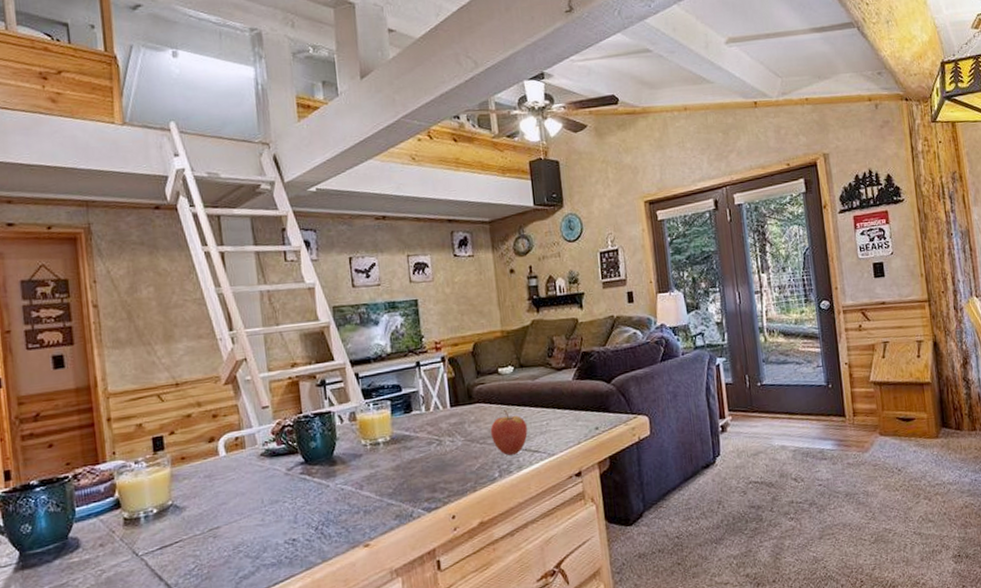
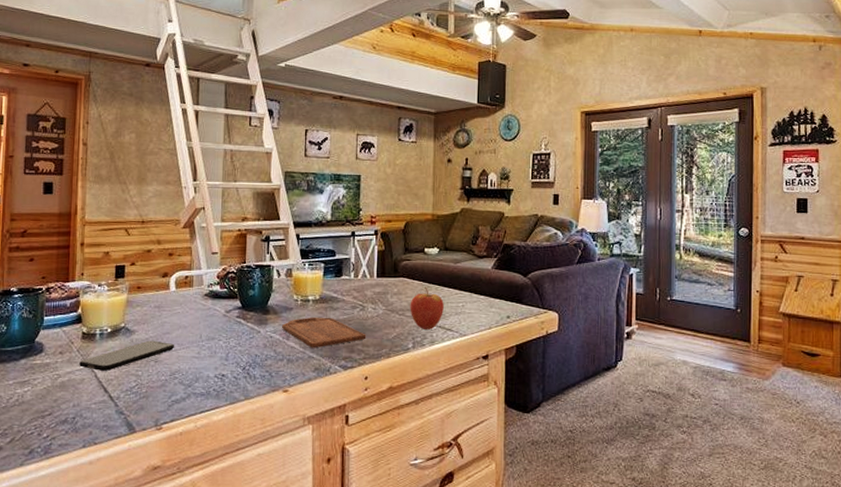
smartphone: none [125,514,235,558] -> present [79,340,175,371]
cutting board: none [353,458,448,495] -> present [282,317,367,348]

